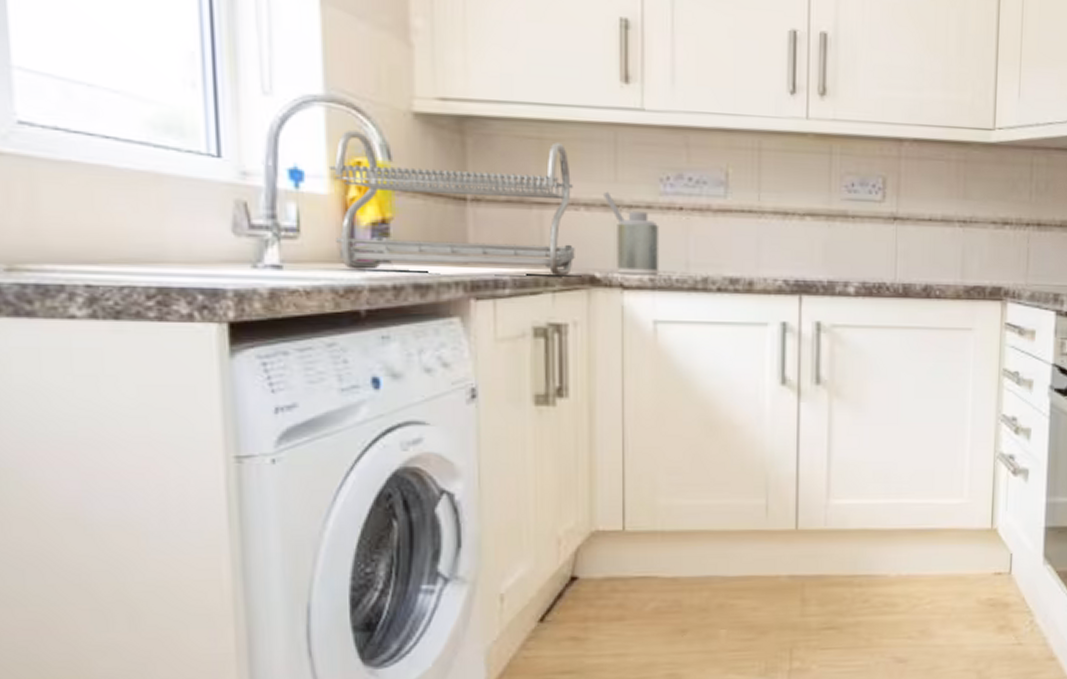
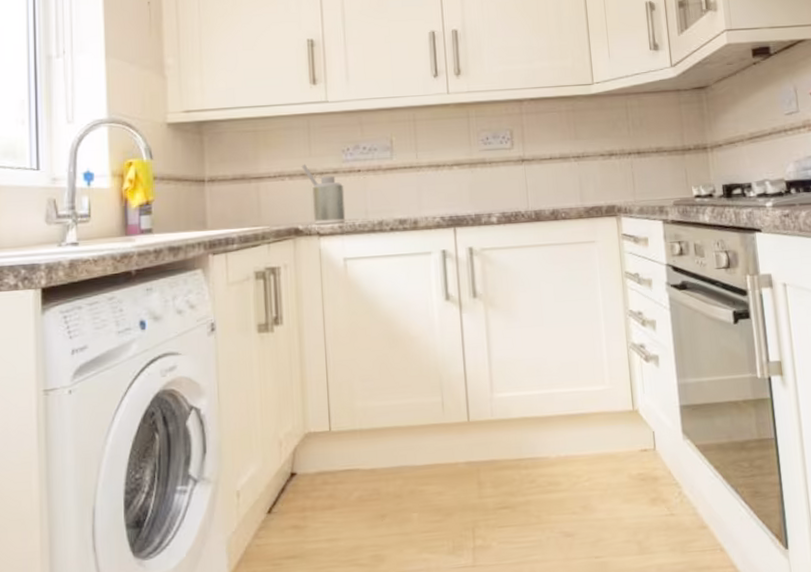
dish rack: present [328,129,575,277] -> none [110,132,283,241]

